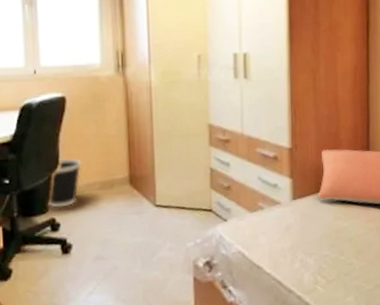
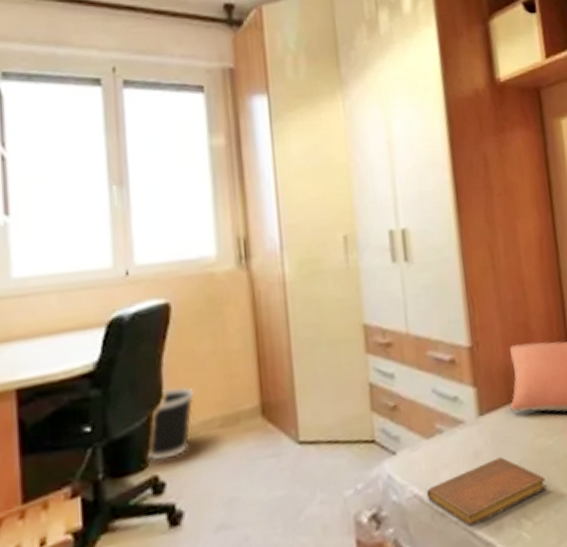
notebook: none [248,231,339,278] -> present [427,457,546,527]

